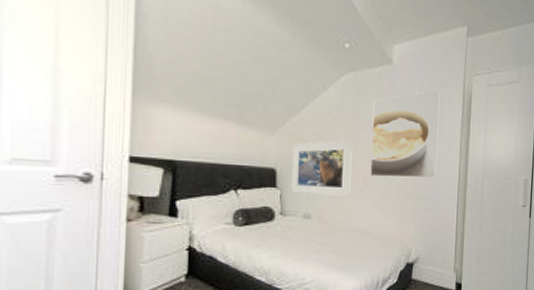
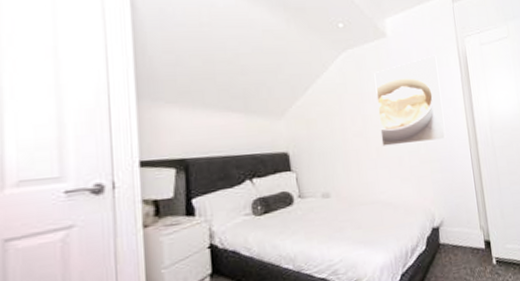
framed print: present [290,140,352,196] -> none [302,115,365,174]

